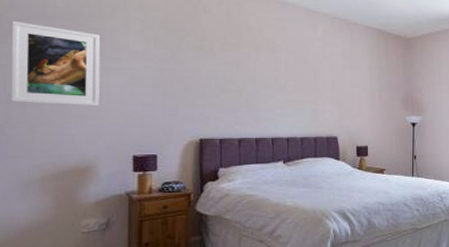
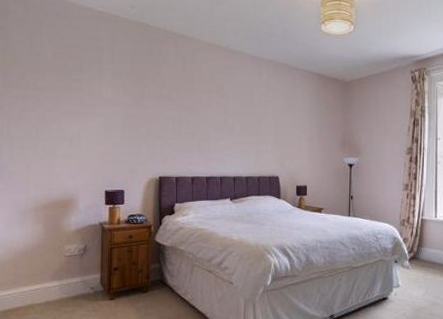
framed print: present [10,20,101,107] -> none [13,74,80,147]

